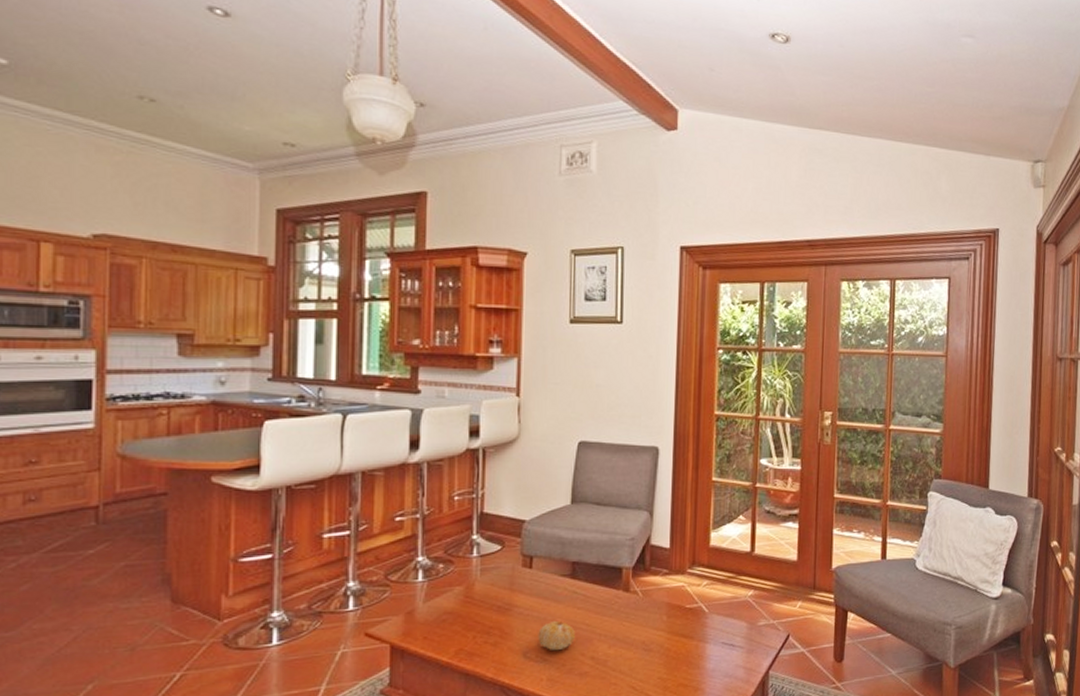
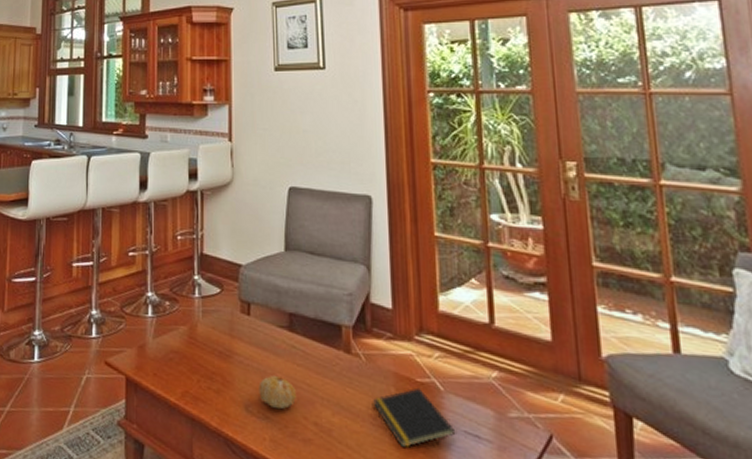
notepad: none [647,613,715,665] -> present [373,387,456,448]

